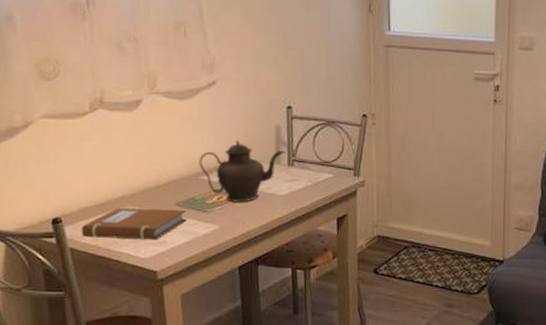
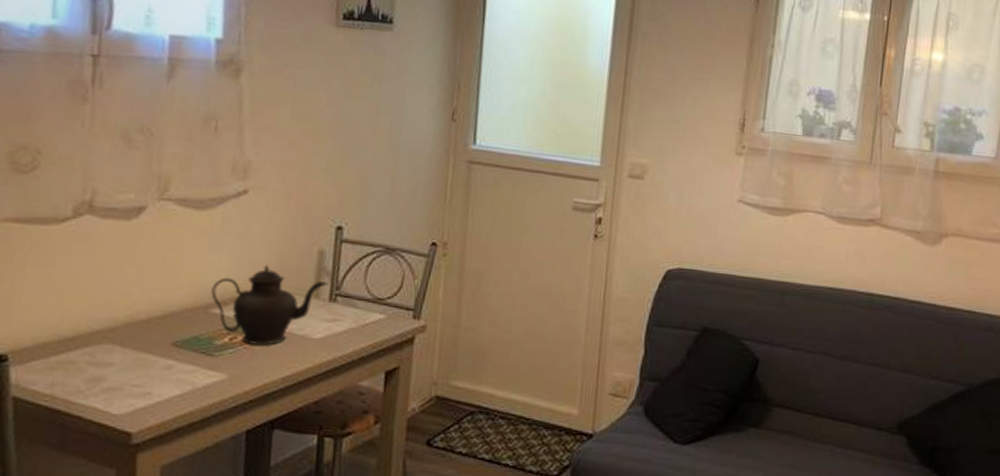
notebook: present [81,207,187,240] -> none [32,344,184,391]

